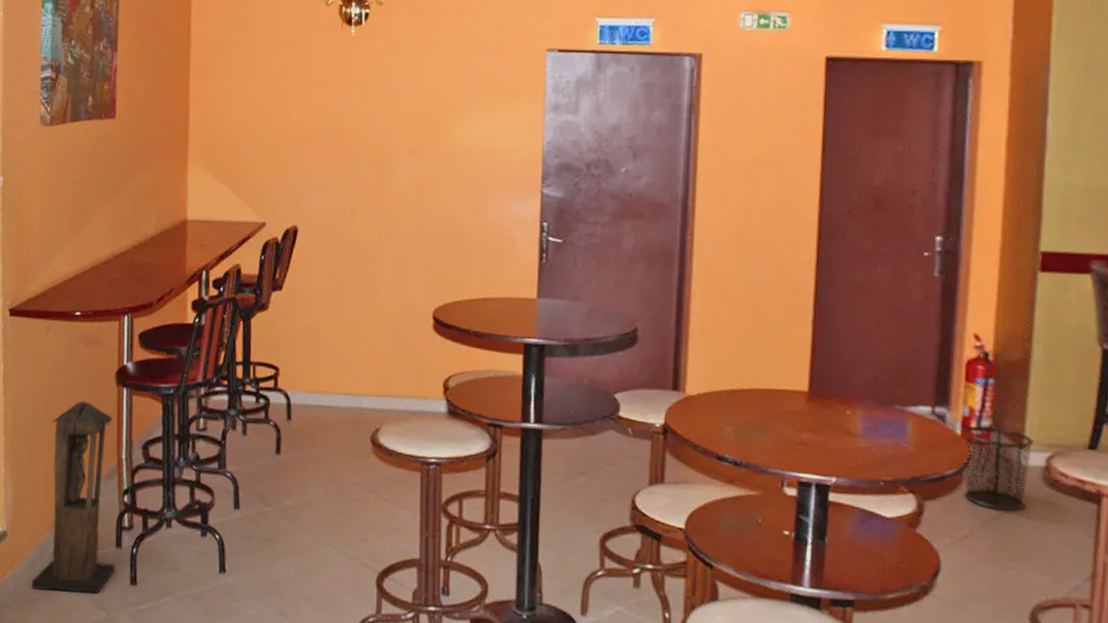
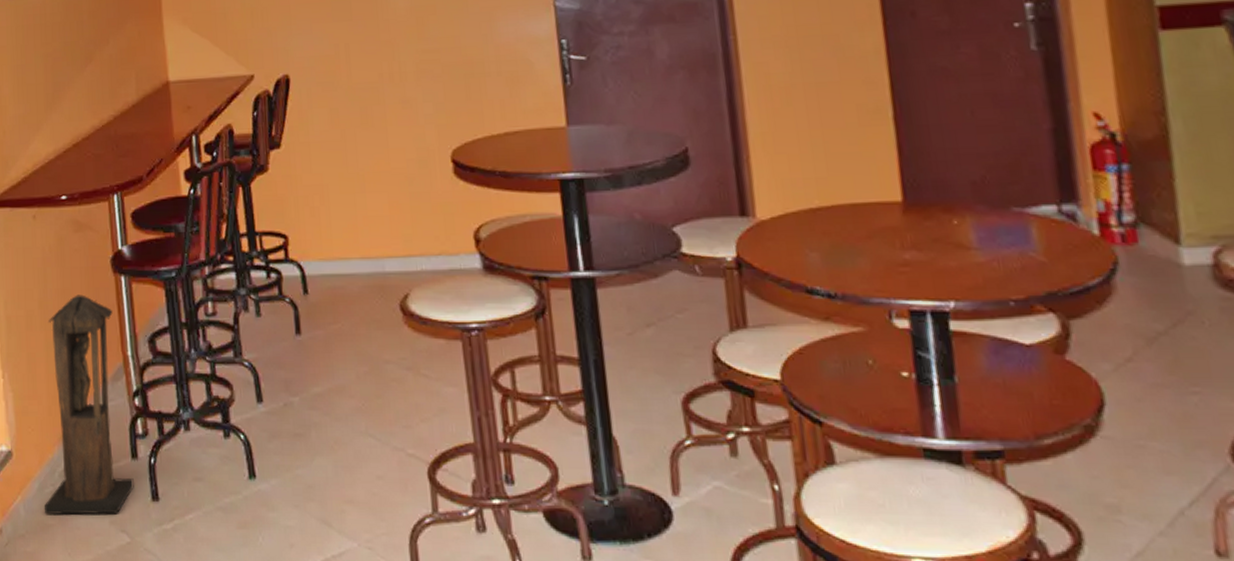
trash can: present [963,426,1034,512] -> none [1101,221,1198,323]

